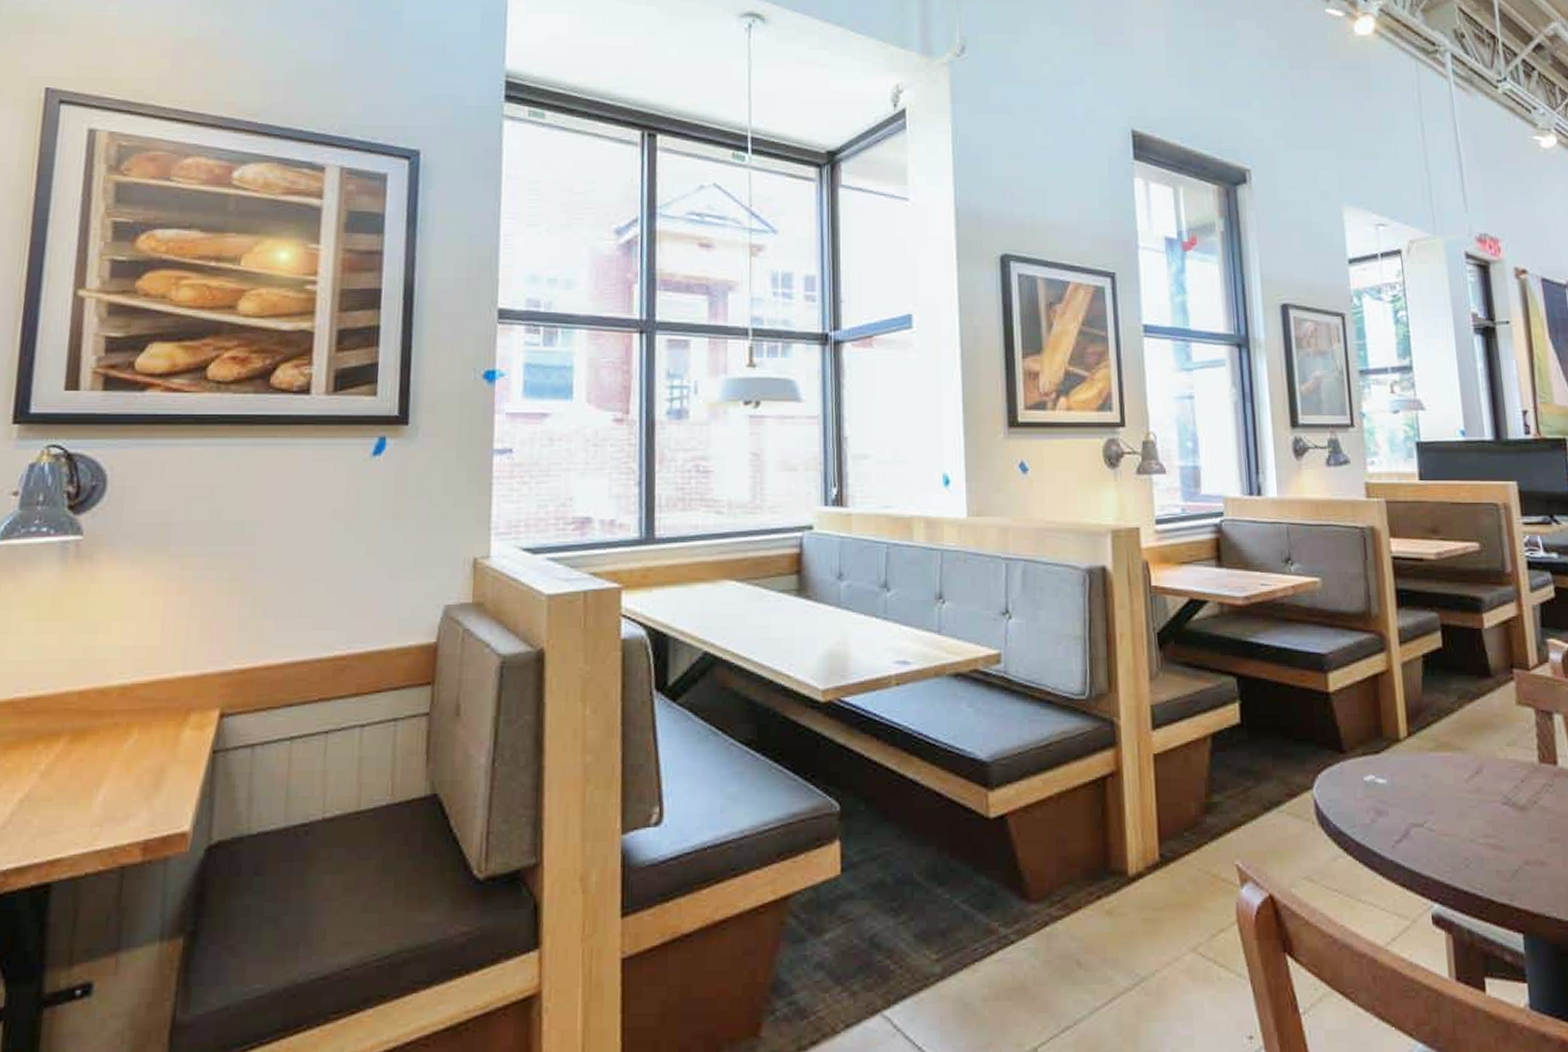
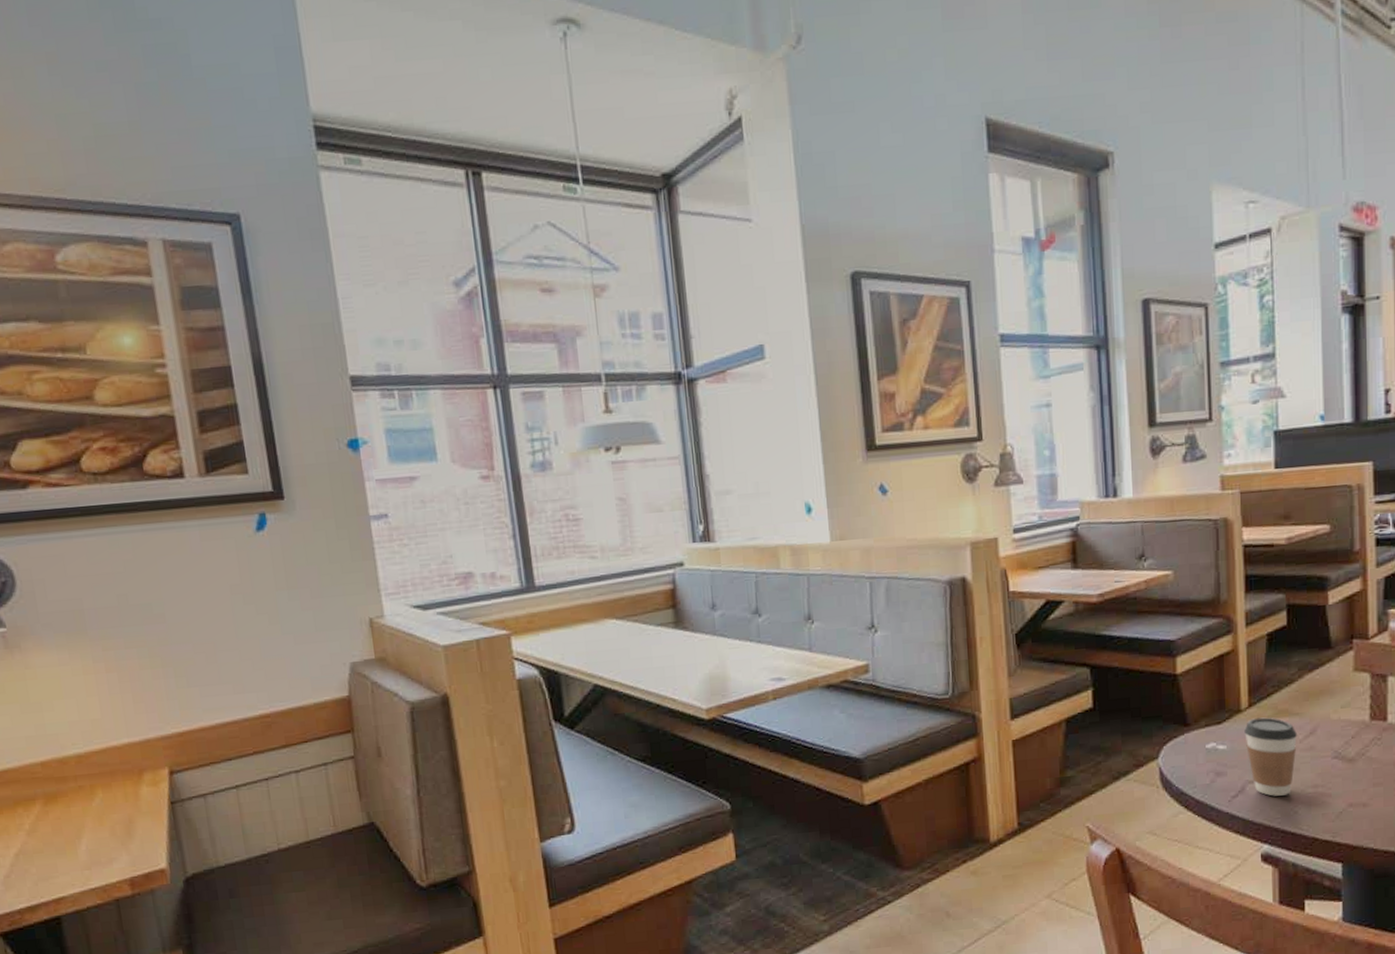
coffee cup: none [1405,750,1463,845] -> present [1244,717,1298,796]

